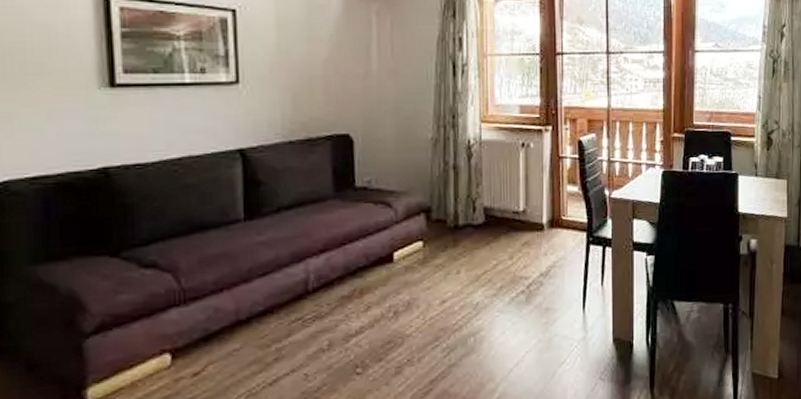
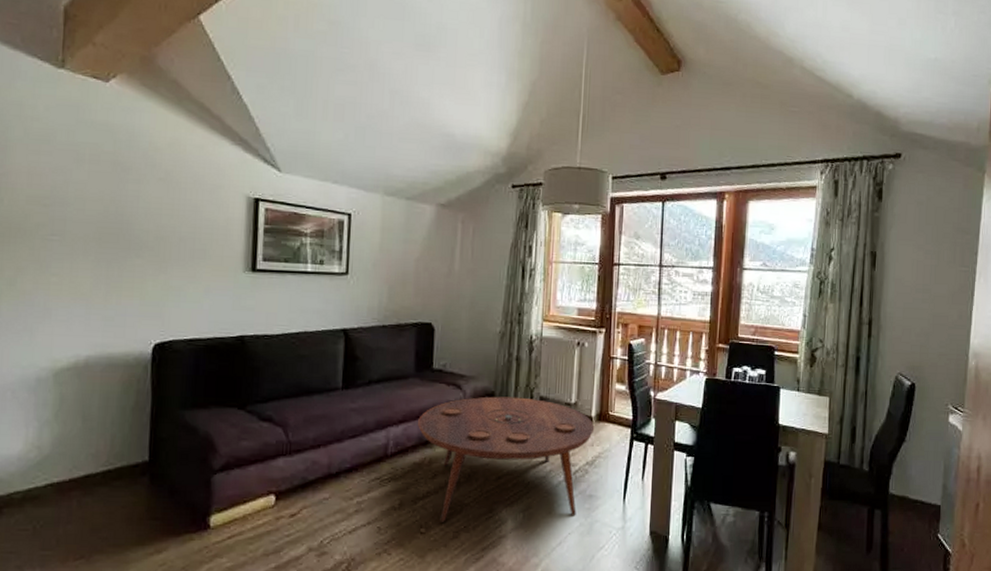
coffee table: none [343,210,547,359] -> present [418,396,595,522]

